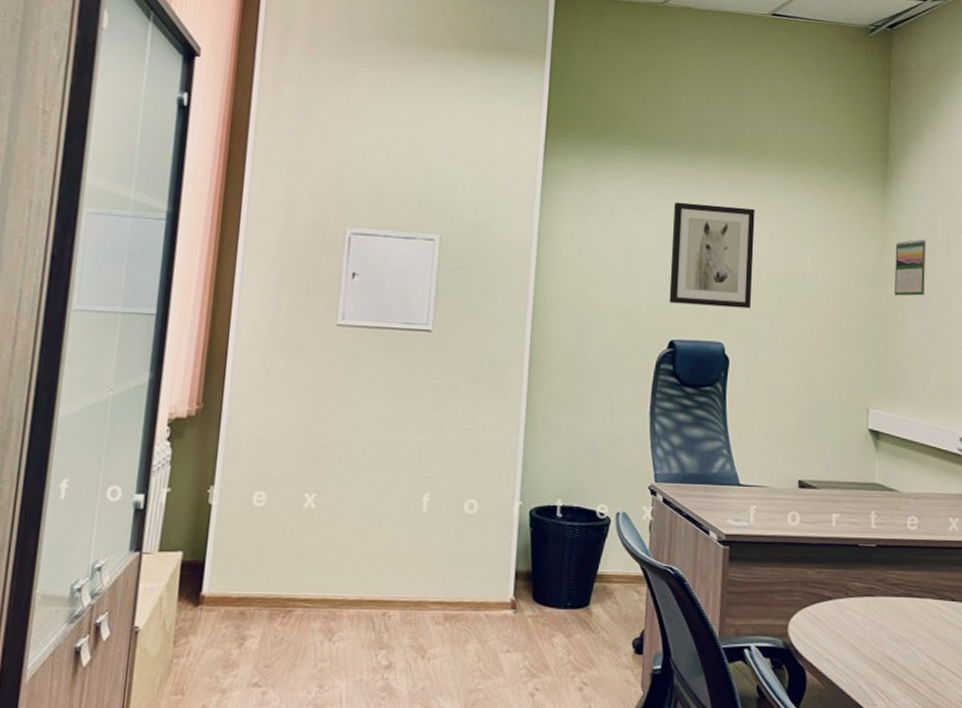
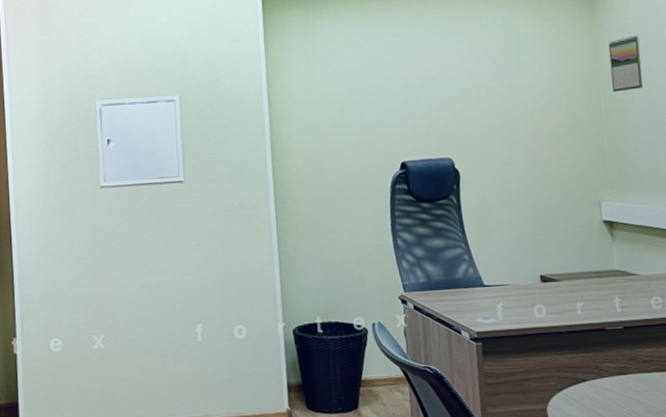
wall art: present [669,202,755,309] -> none [389,30,474,128]

